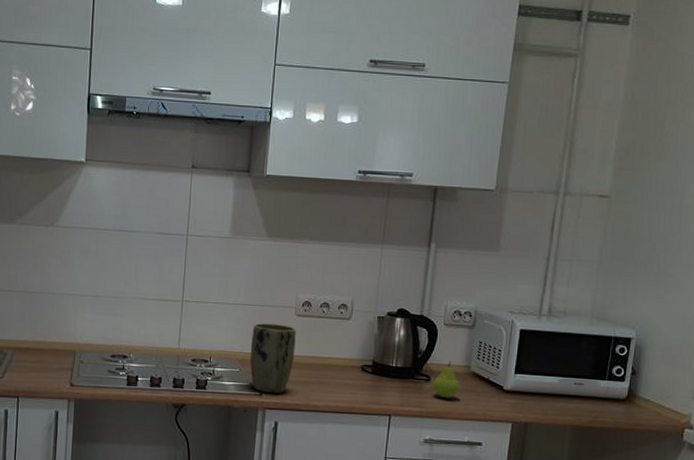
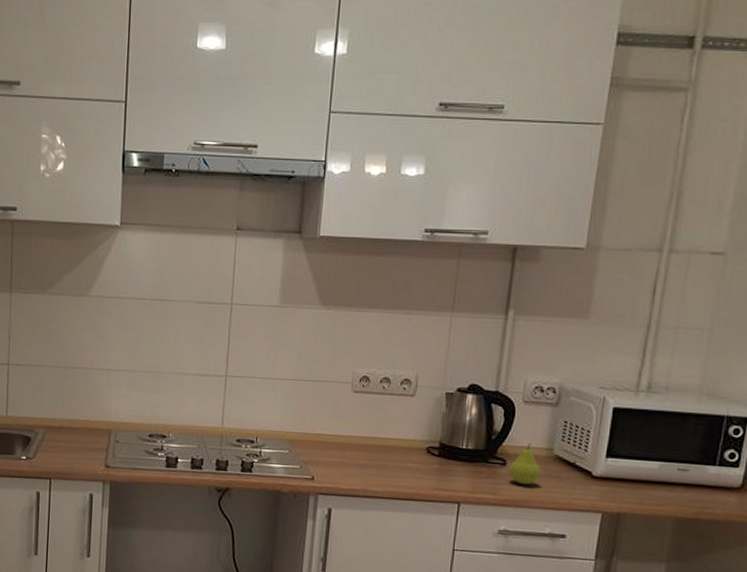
plant pot: present [250,323,296,394] -> none [301,400,353,478]

